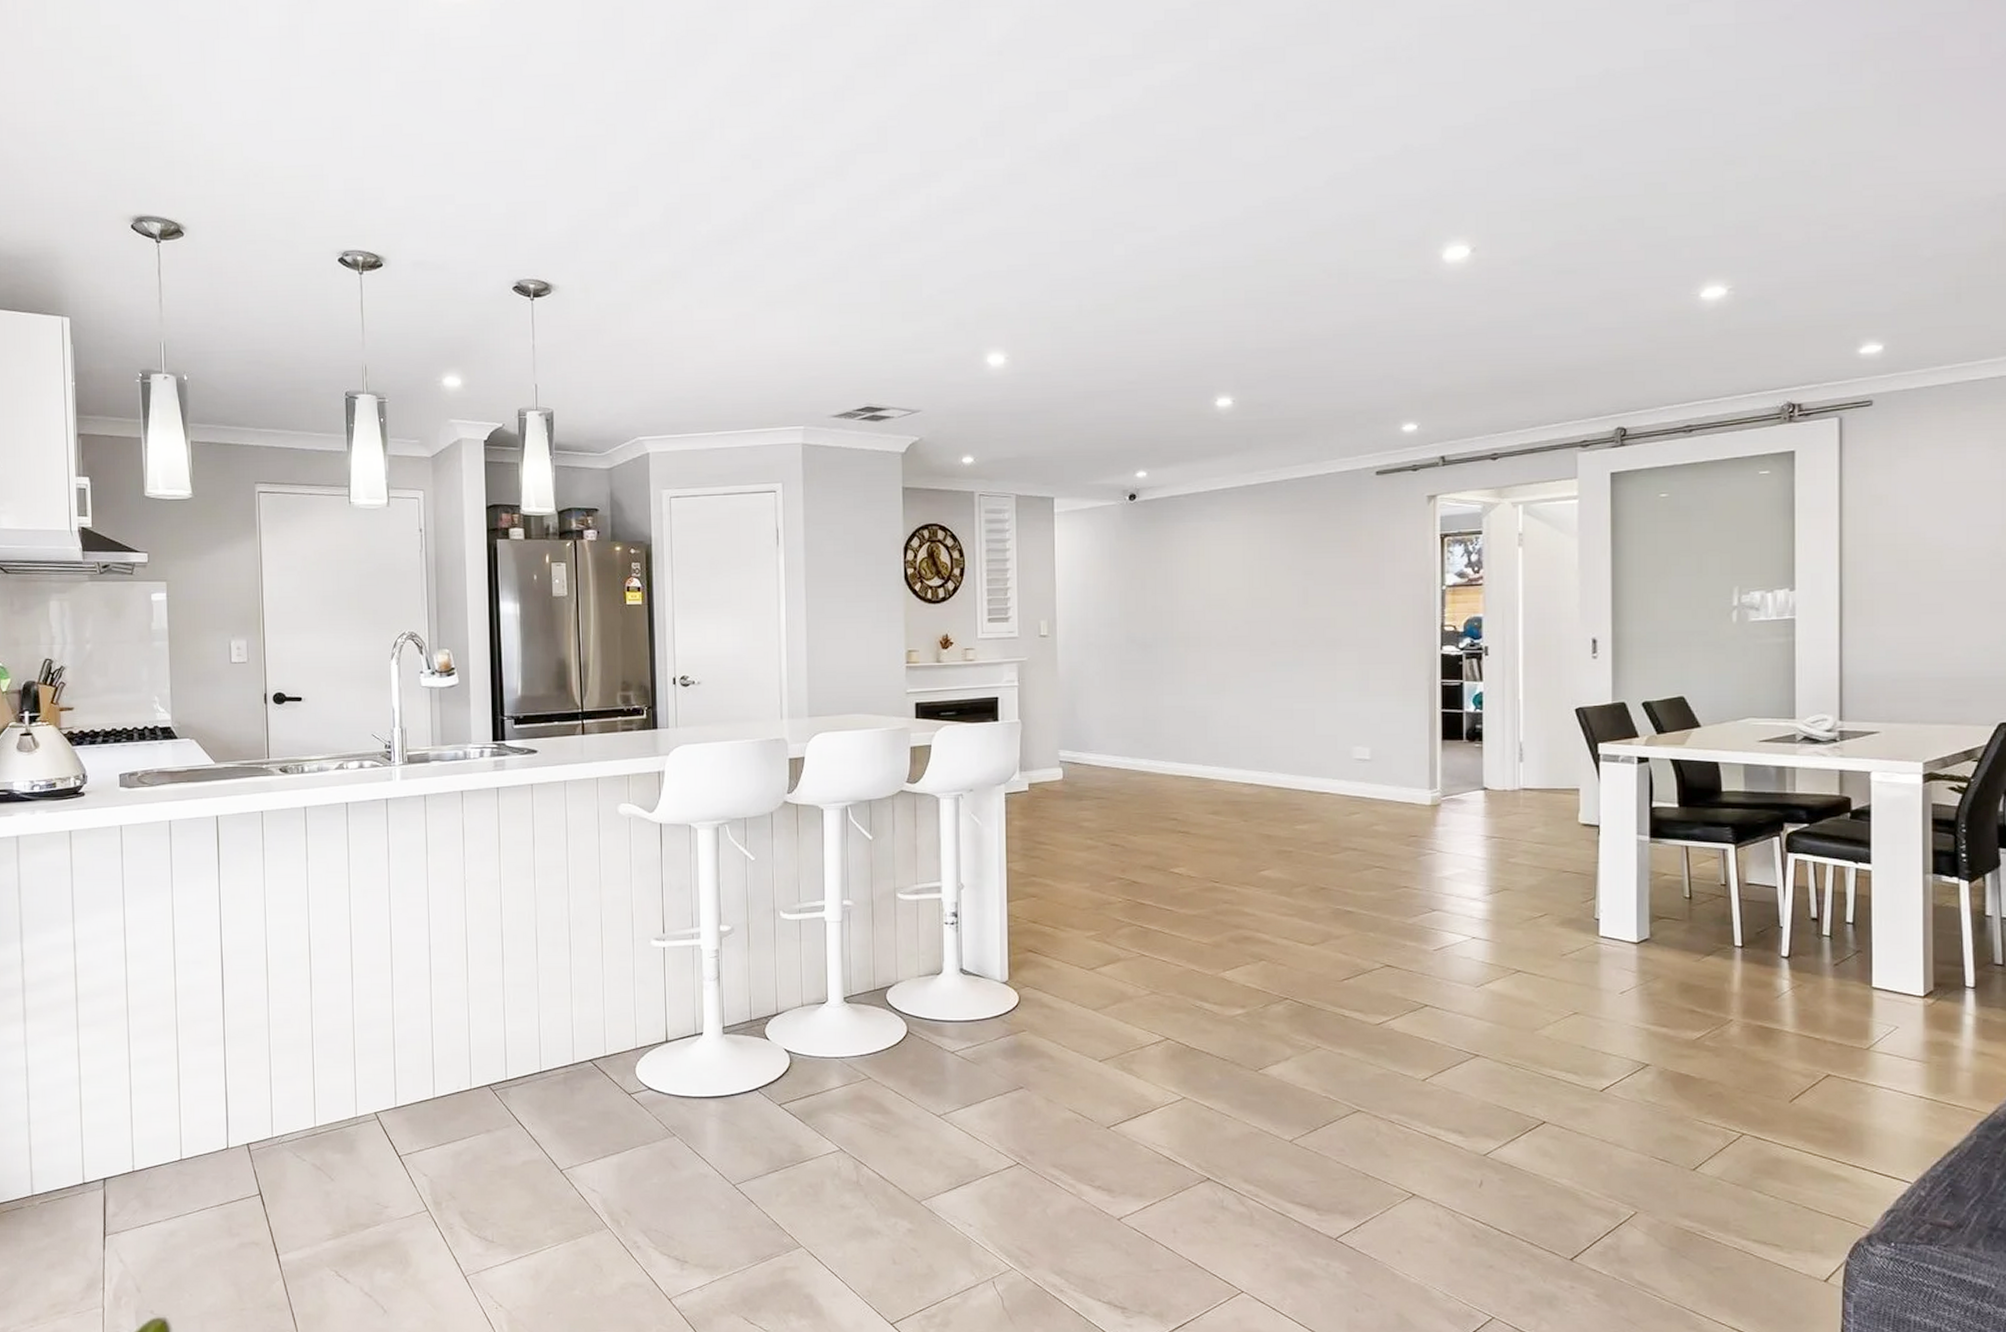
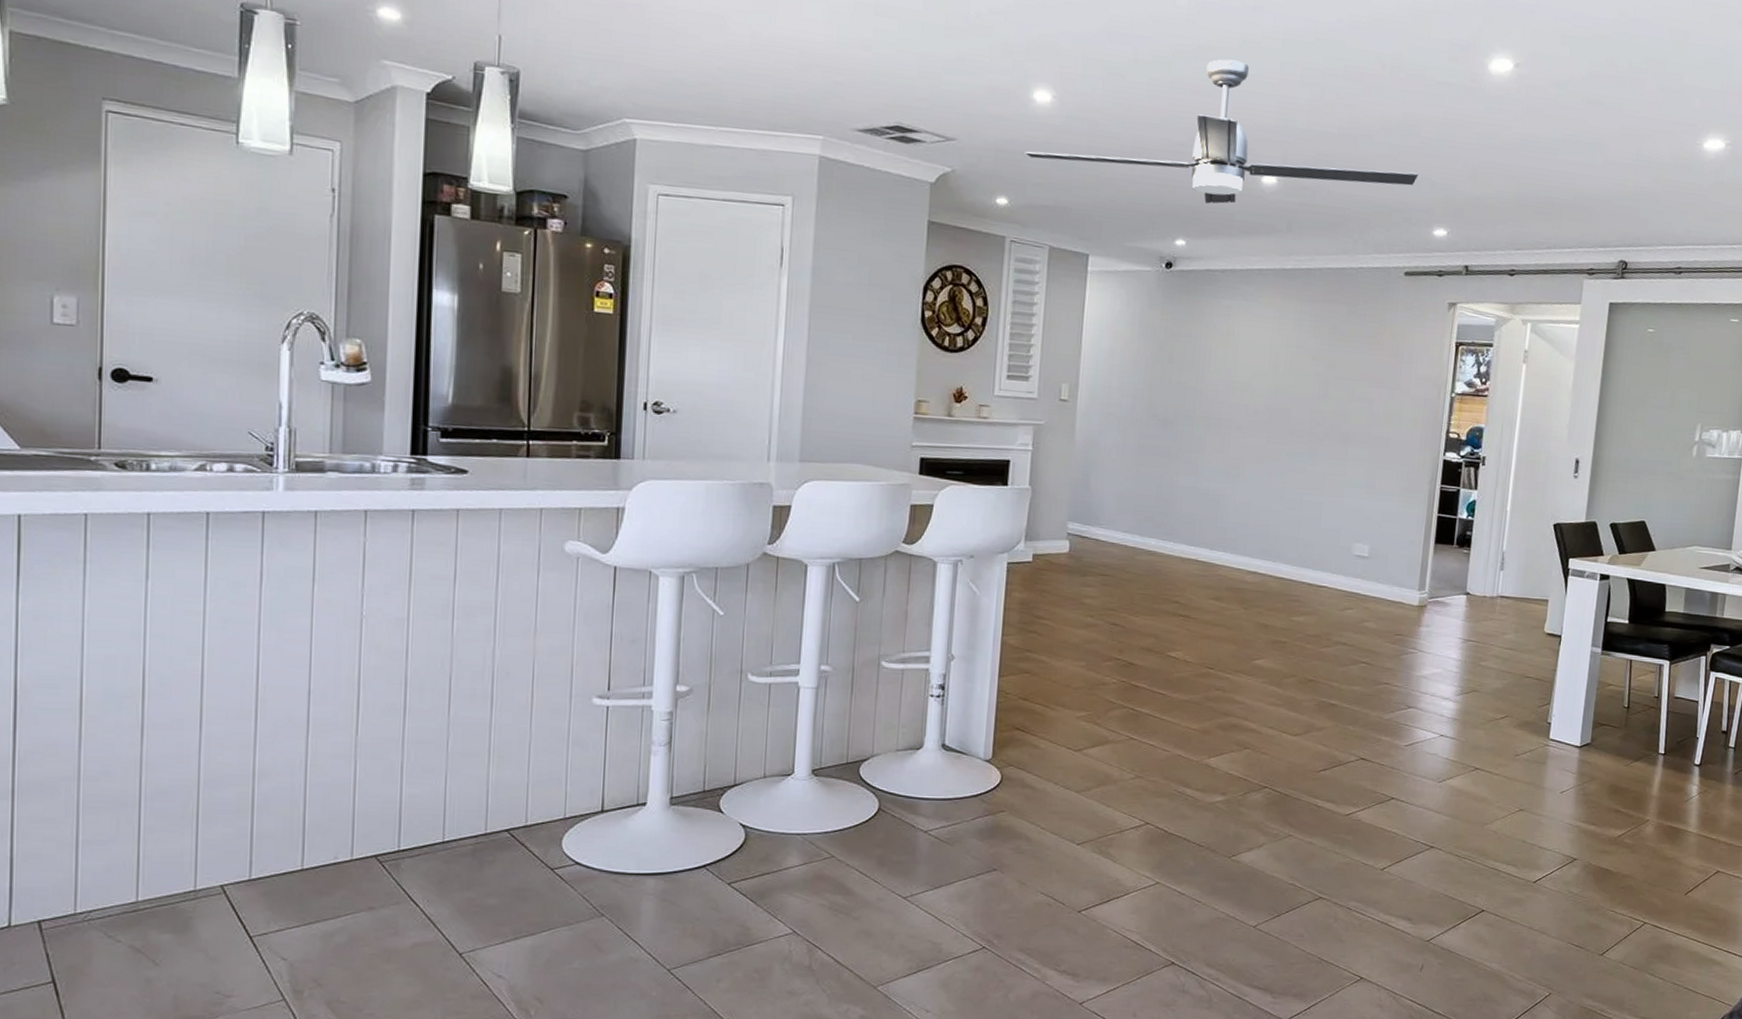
electric fan: none [984,295,1380,434] -> present [1025,59,1419,204]

